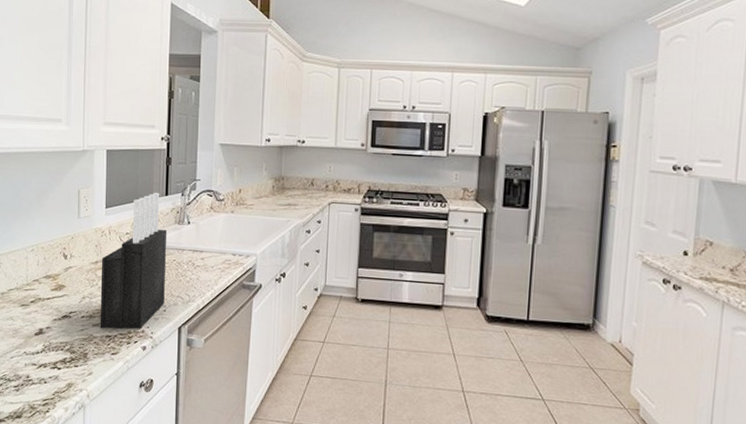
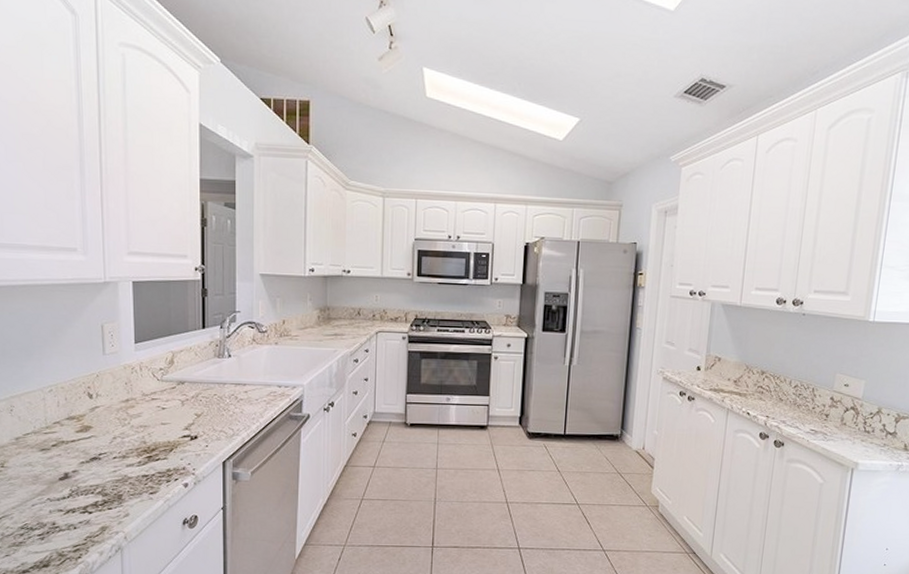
knife block: present [100,193,168,329] -> none [132,326,207,468]

